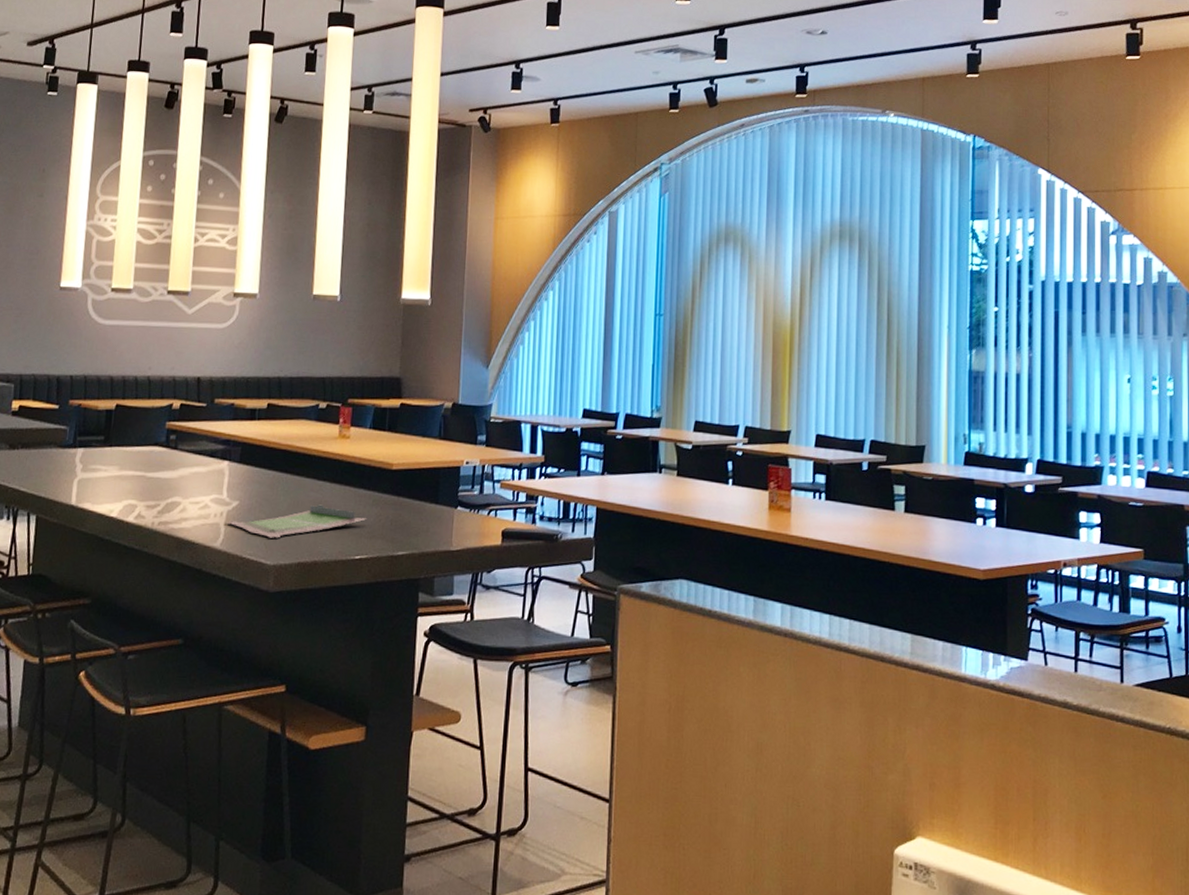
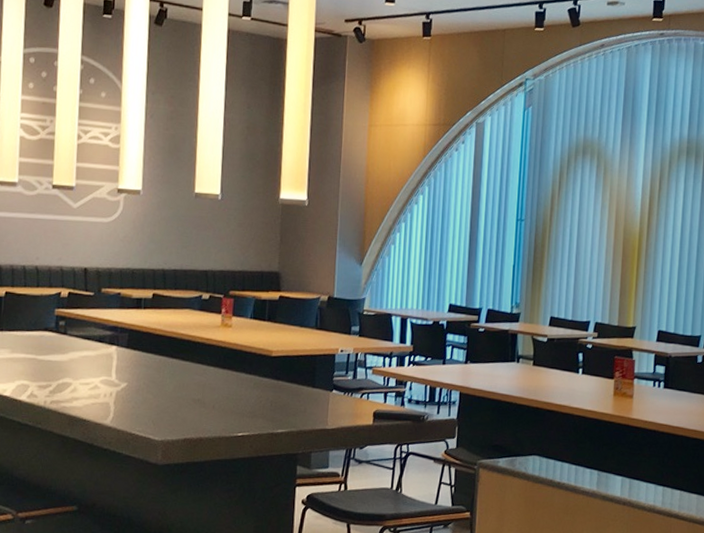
food tray: present [226,504,367,538] -> none [116,387,249,417]

